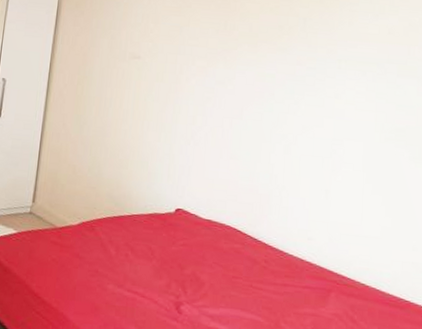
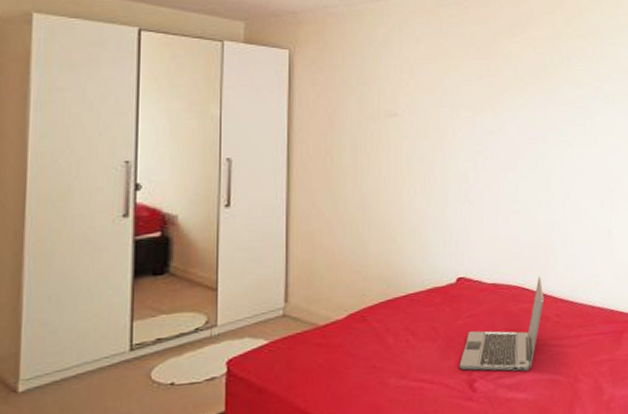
laptop: none [169,221,255,306] -> present [459,276,545,371]

